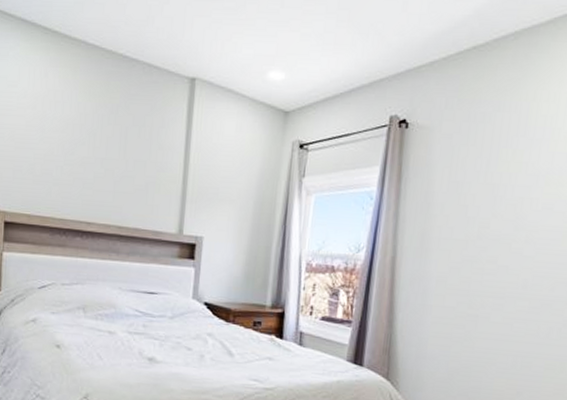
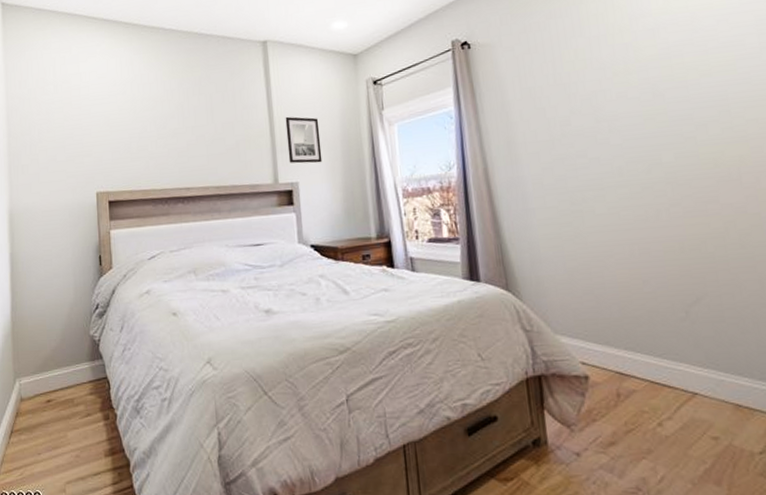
wall art: none [197,165,236,221] -> present [285,116,322,164]

